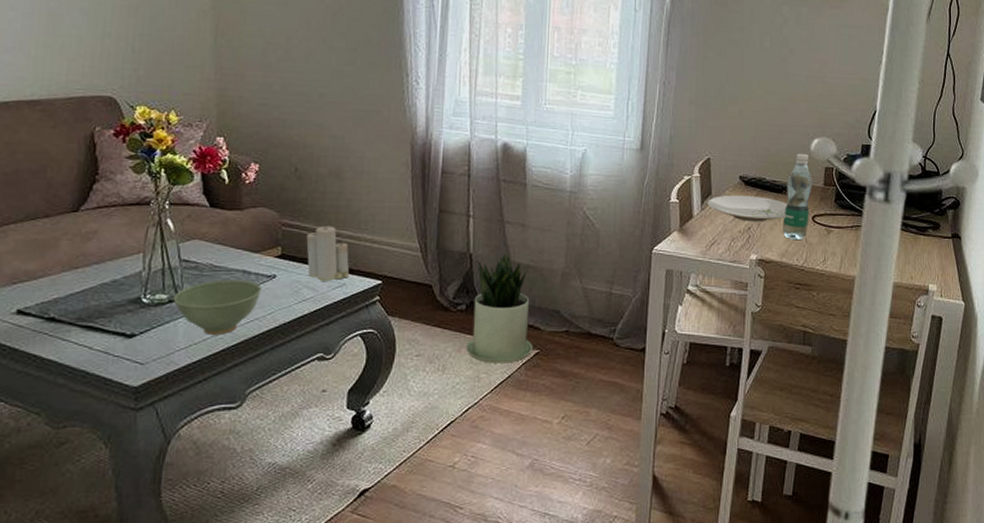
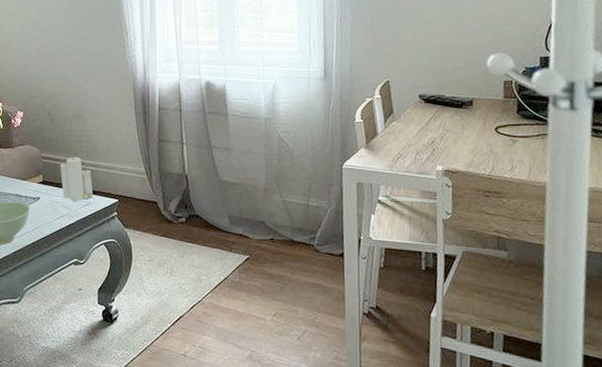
planter: present [466,253,534,363] -> none [188,173,244,267]
plate: present [707,195,787,222] -> none [390,112,468,136]
bottle: present [783,153,812,239] -> none [465,69,493,150]

